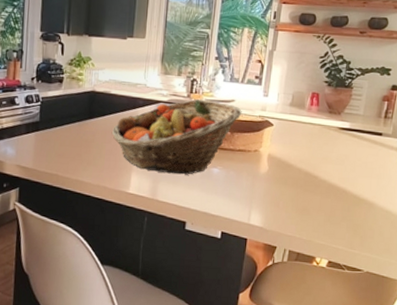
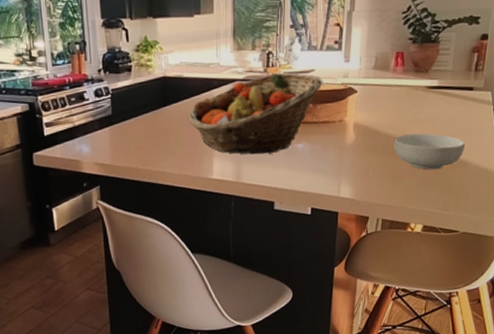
cereal bowl: none [304,170,372,208] -> present [394,133,465,170]

